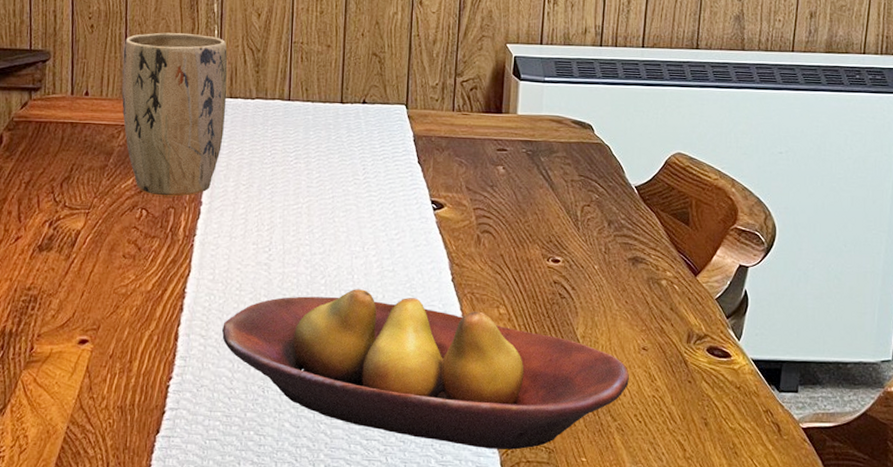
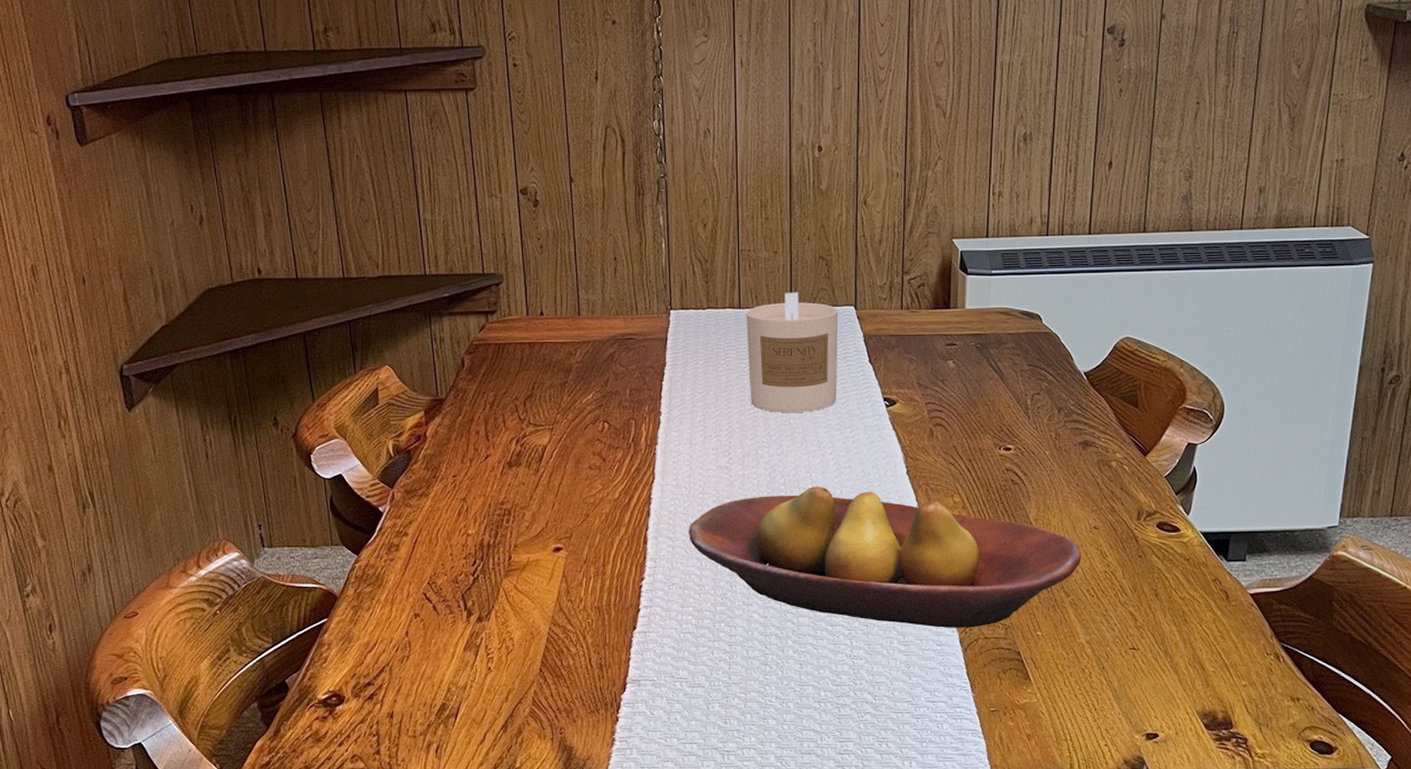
plant pot: present [121,32,228,197] -> none [574,247,677,408]
candle: none [294,87,389,211] -> present [746,292,839,412]

